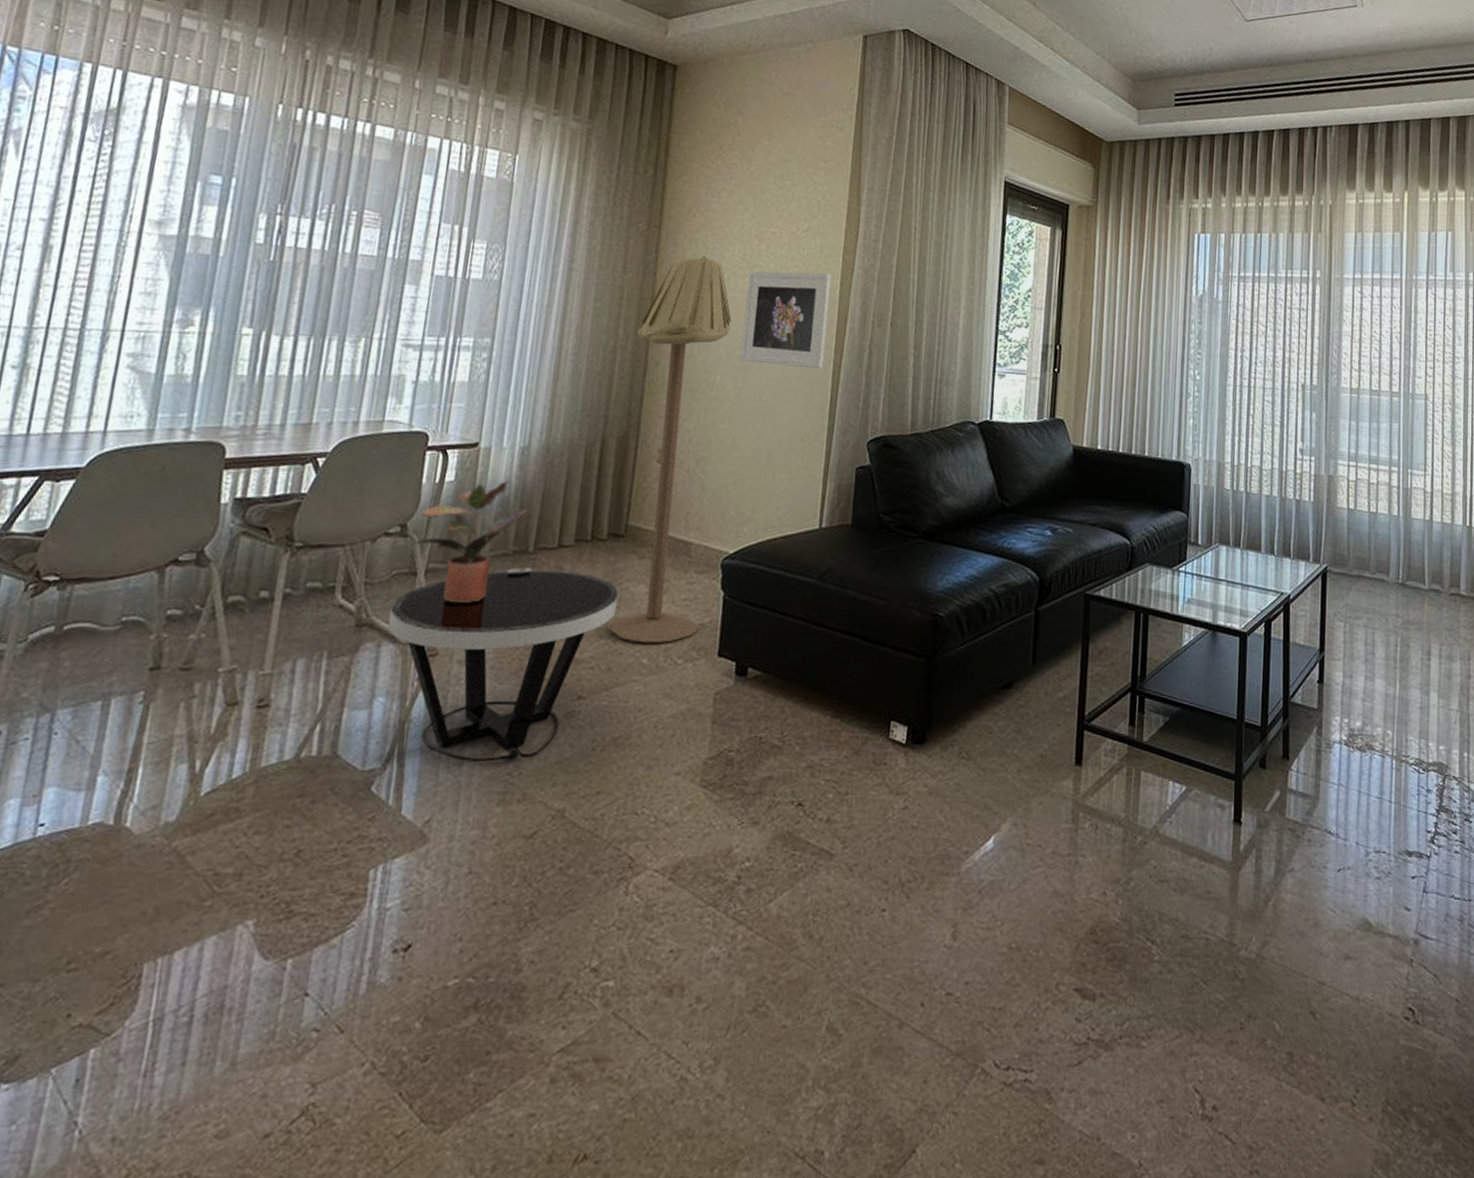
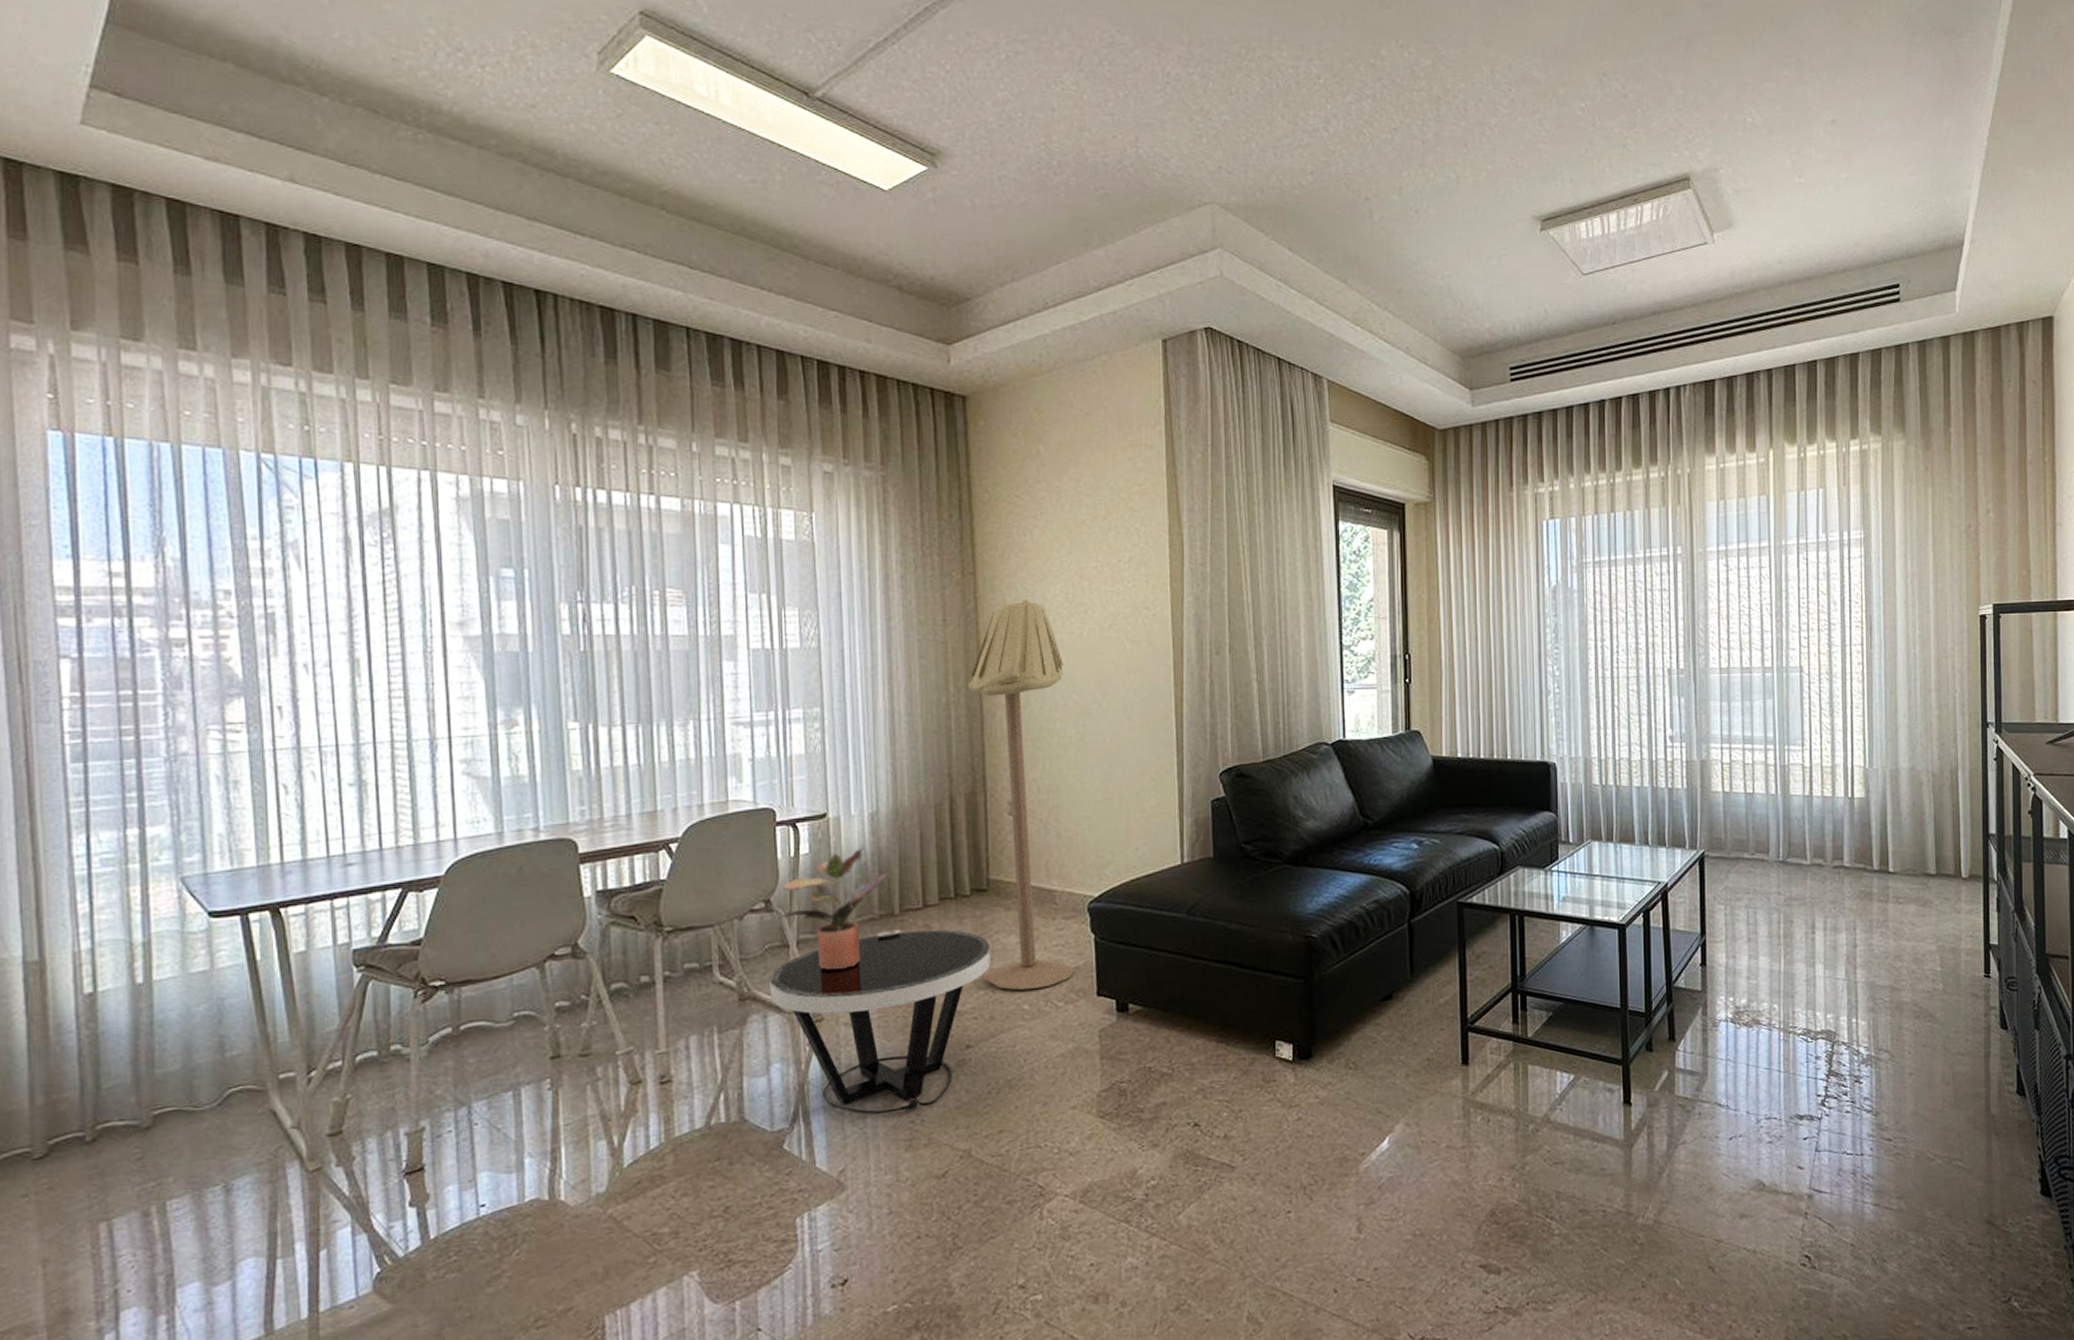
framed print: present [739,271,831,370] -> none [1074,605,1164,705]

